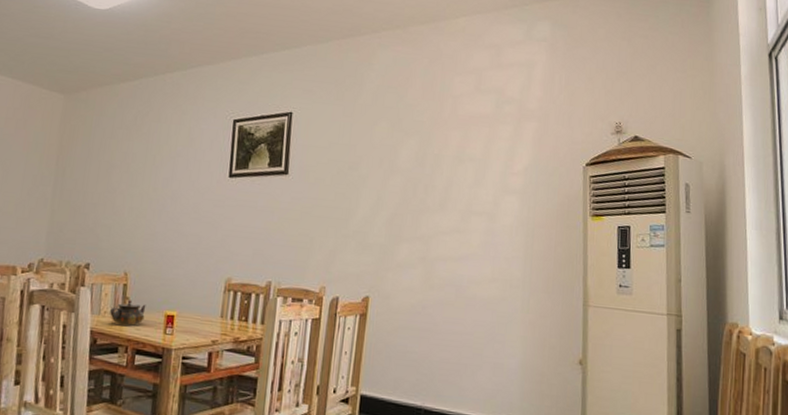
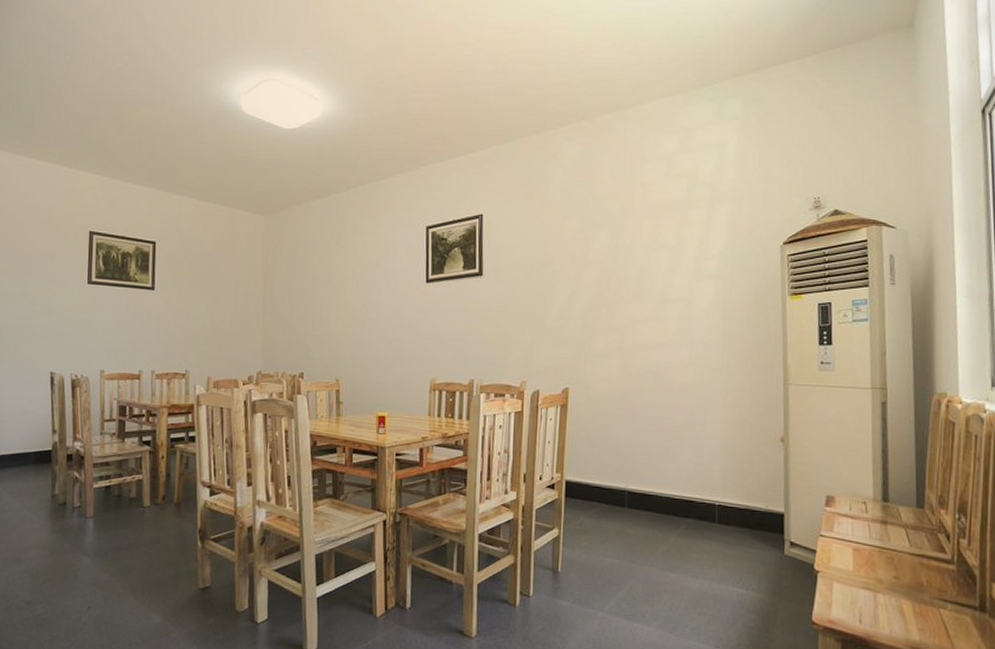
teapot: present [110,300,146,327] -> none [326,404,359,429]

